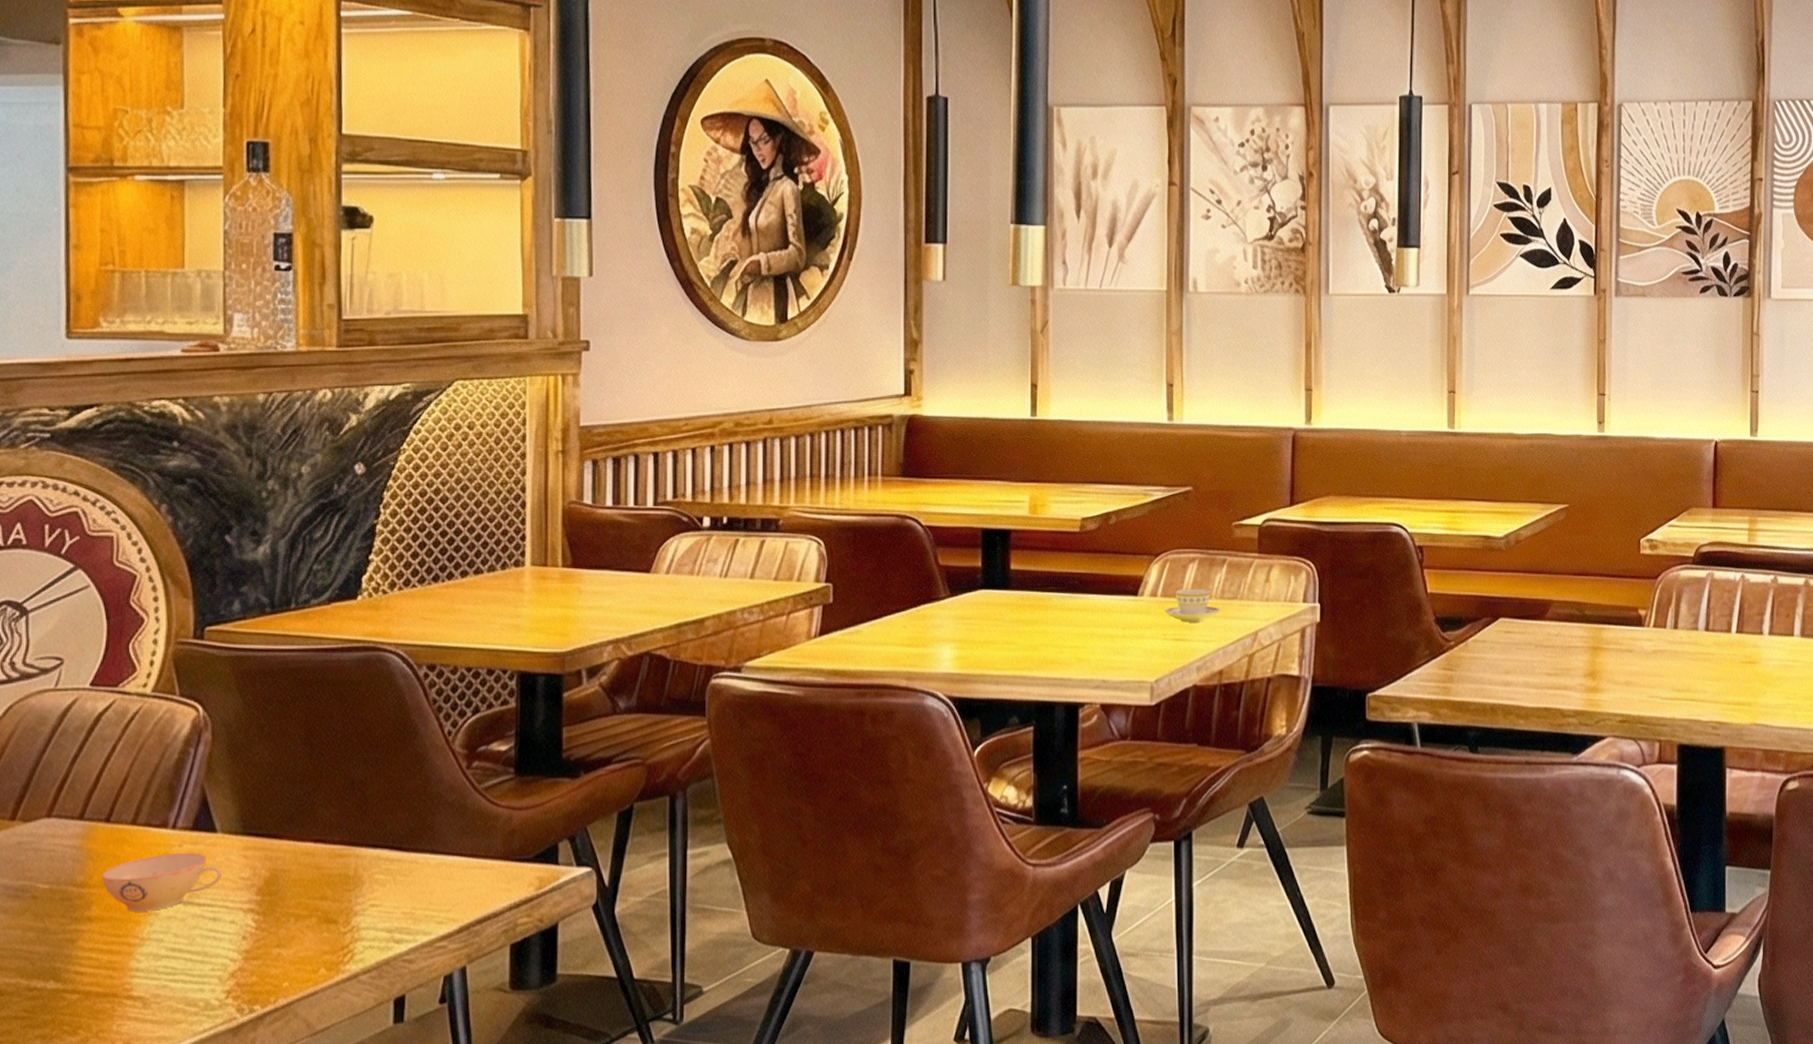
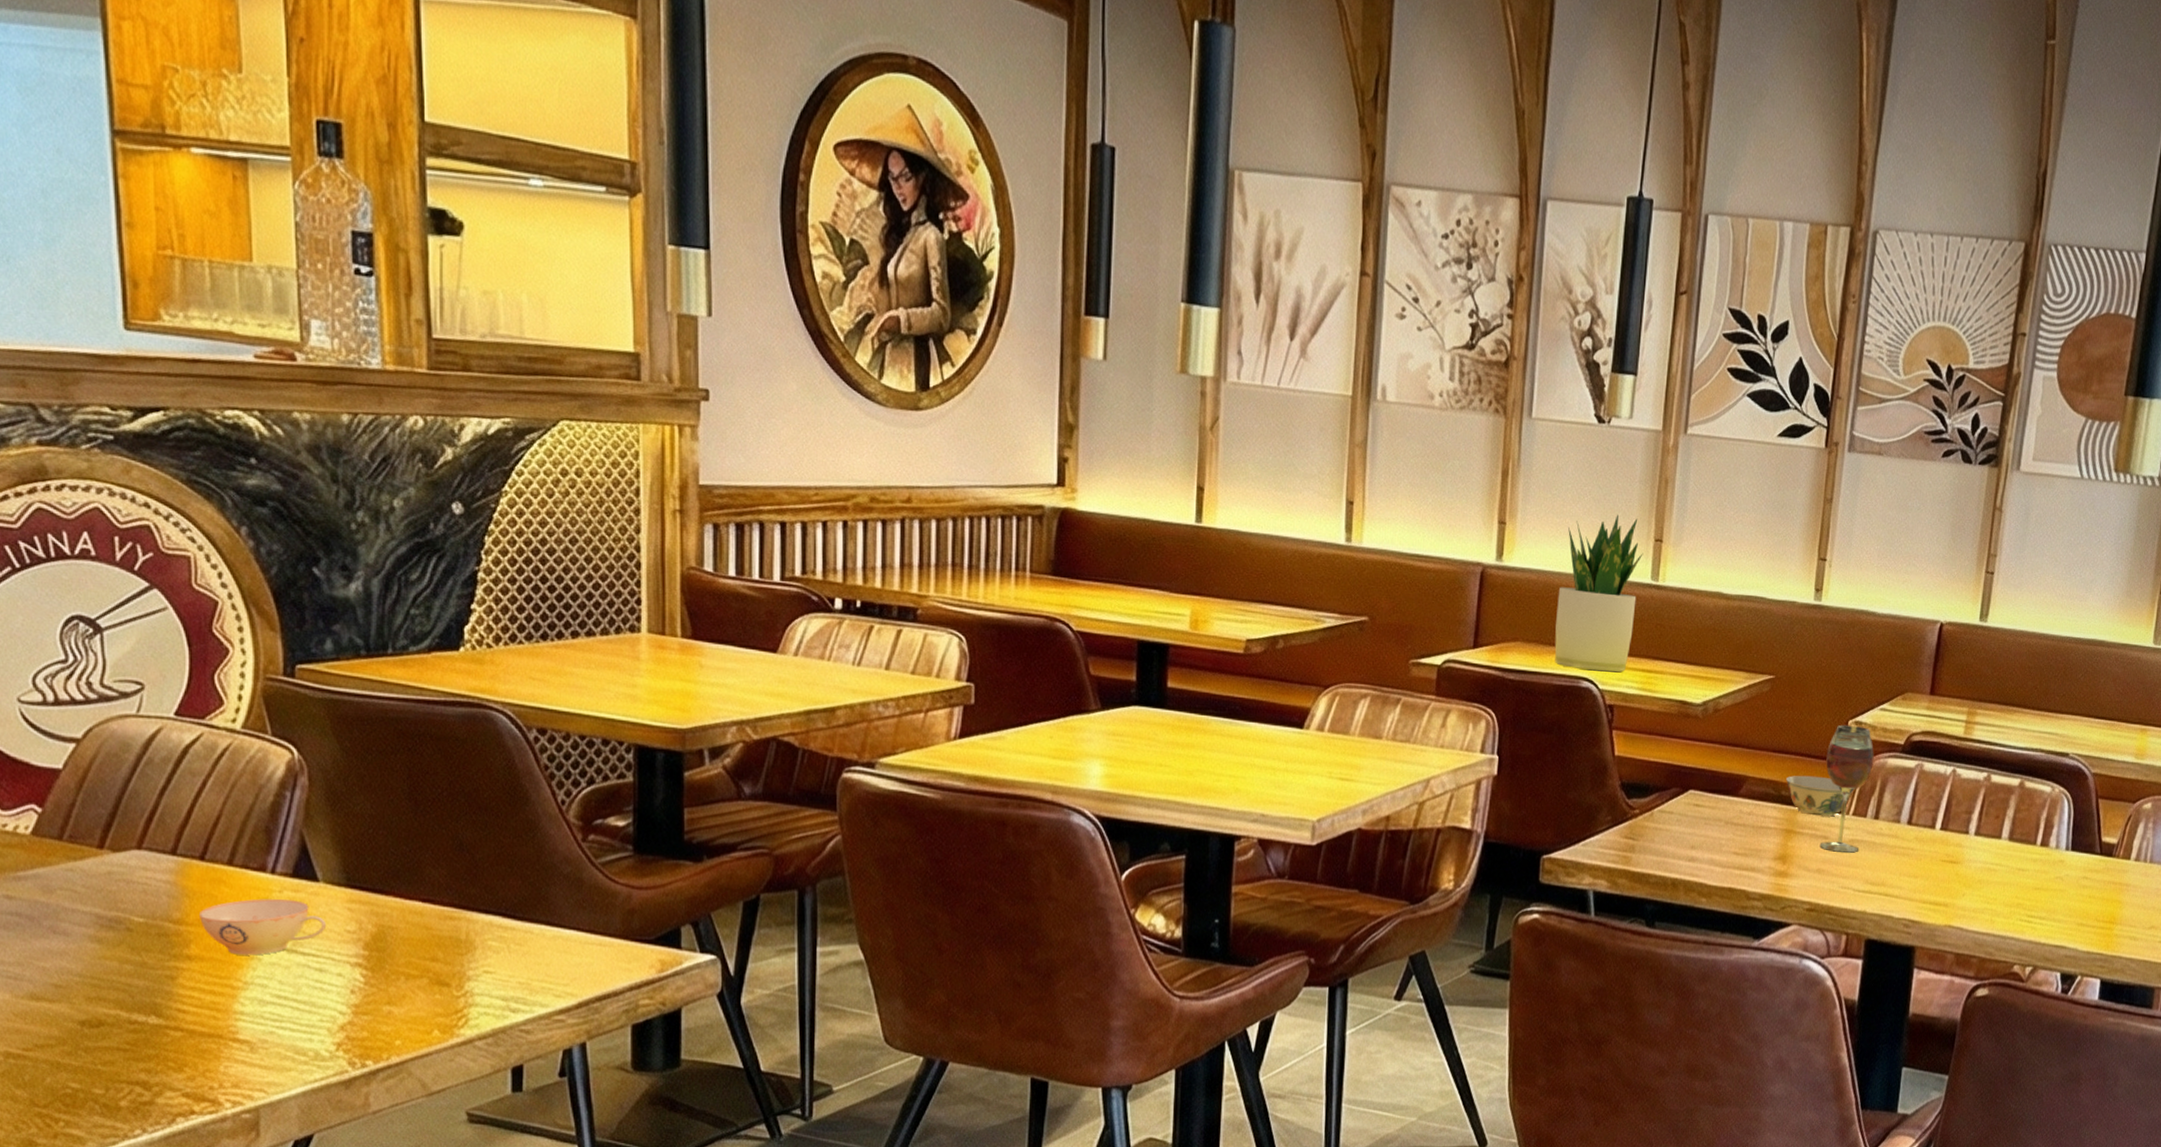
teacup: present [1164,588,1221,623] -> none [1330,726,1392,763]
planter: none [1364,372,1439,516] -> present [1554,514,1643,673]
bowl: none [1588,593,1653,631] -> present [1786,775,1855,817]
wineglass: none [1623,543,1668,664] -> present [1819,725,1875,853]

